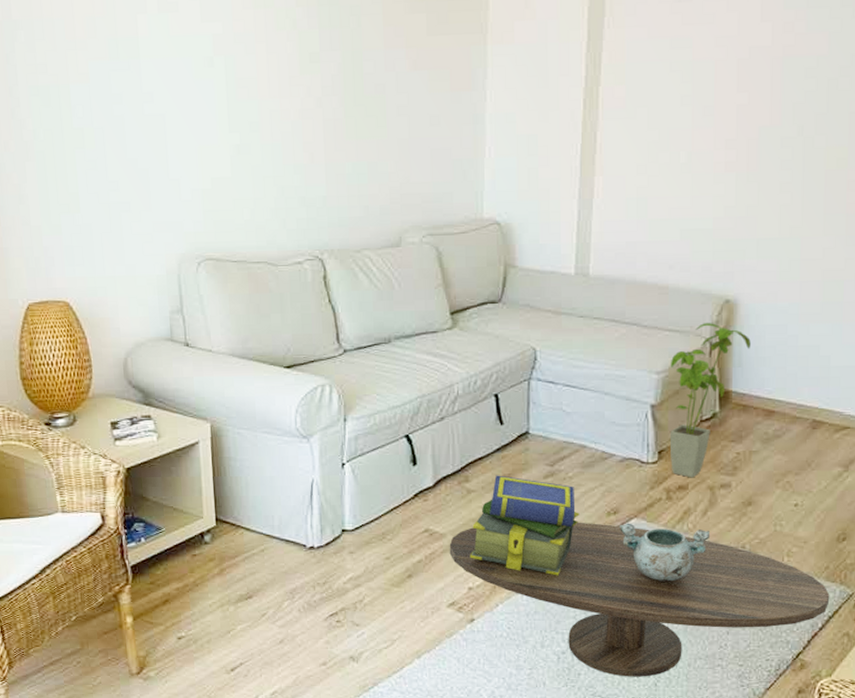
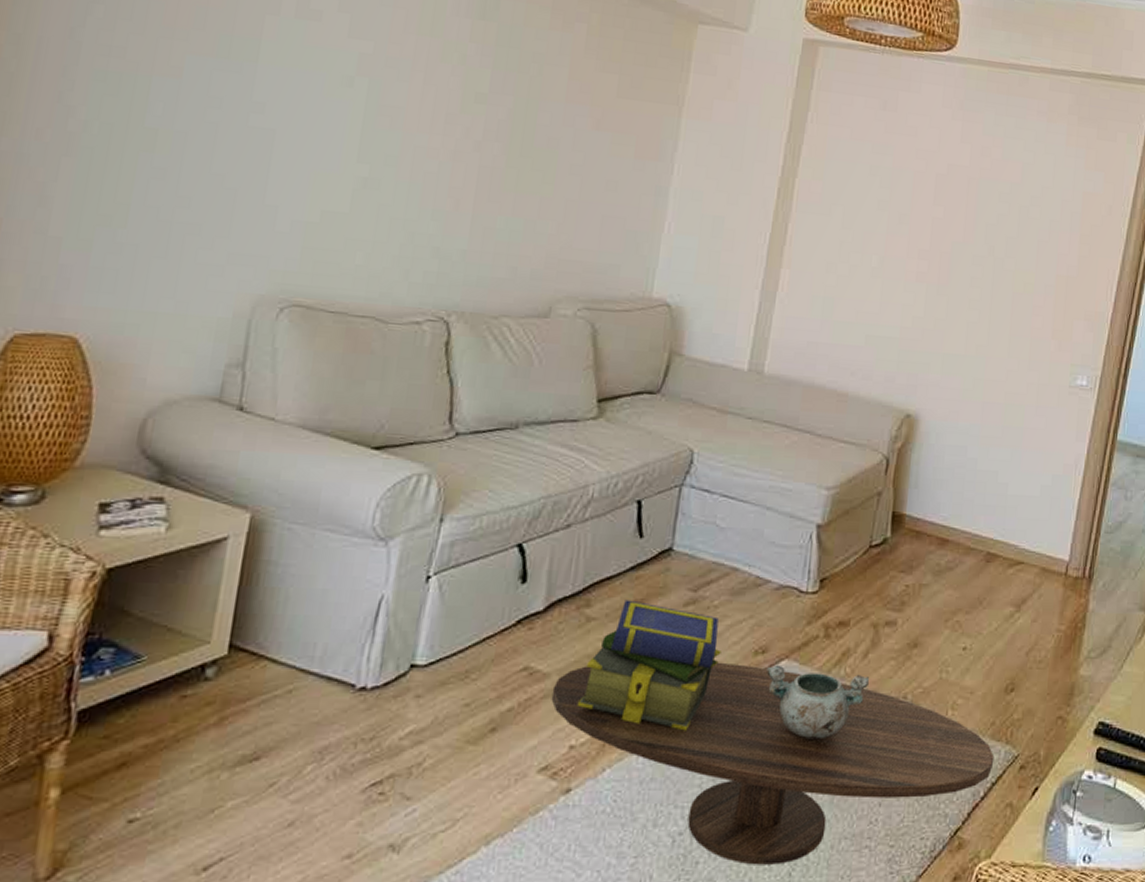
house plant: present [669,322,751,478] -> none [832,436,929,613]

